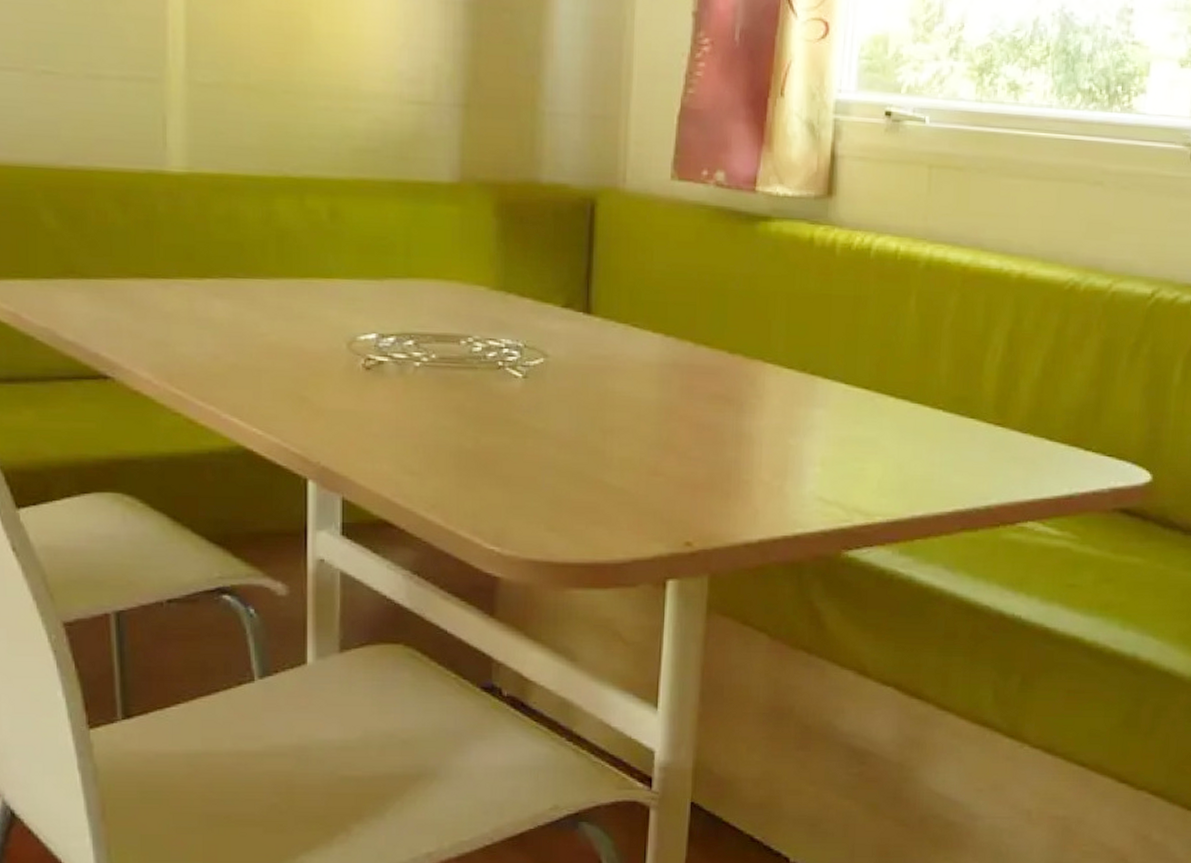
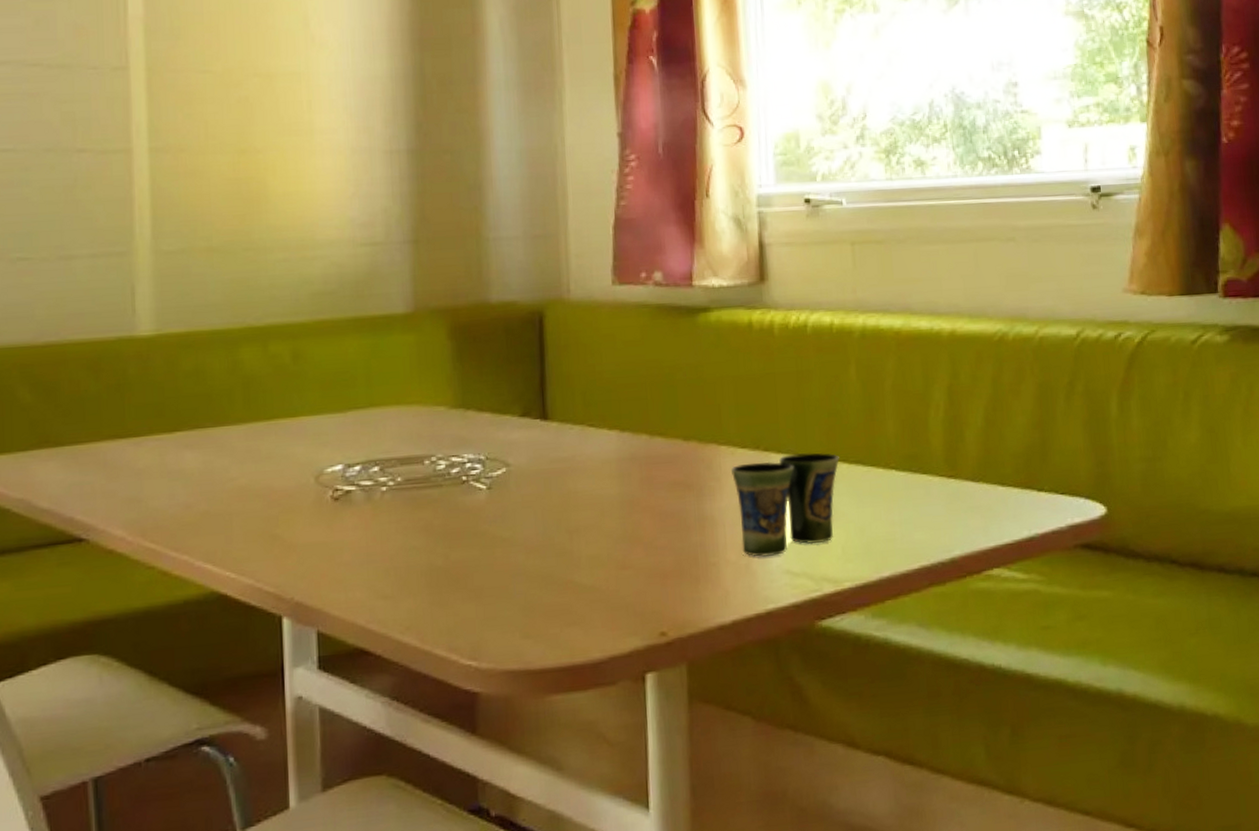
cup: none [775,381,887,481] -> present [731,453,839,557]

